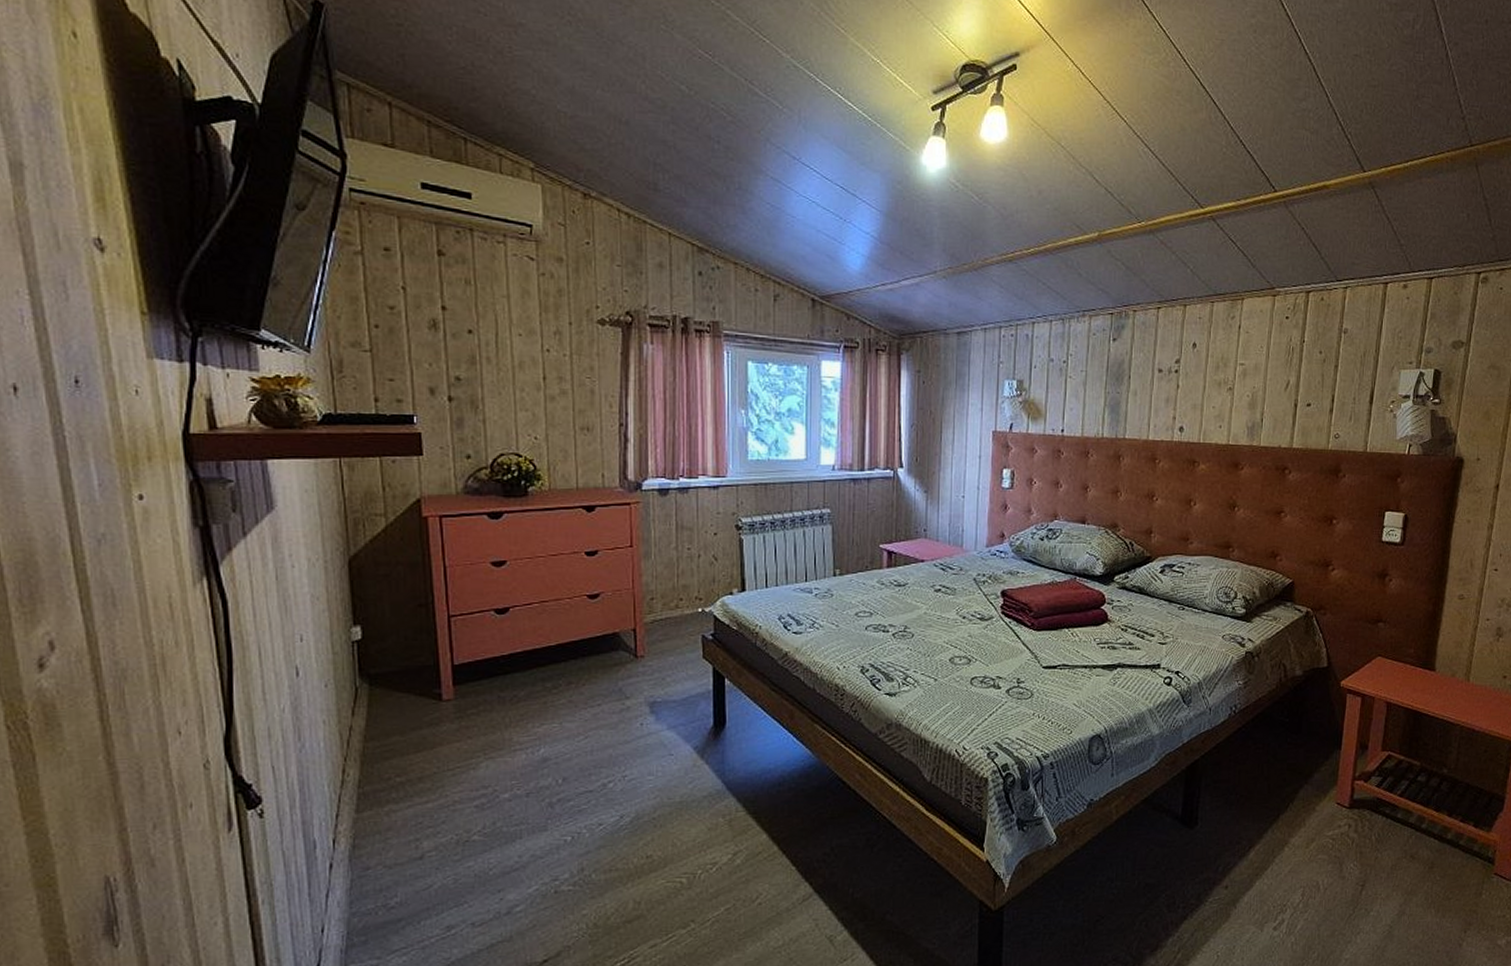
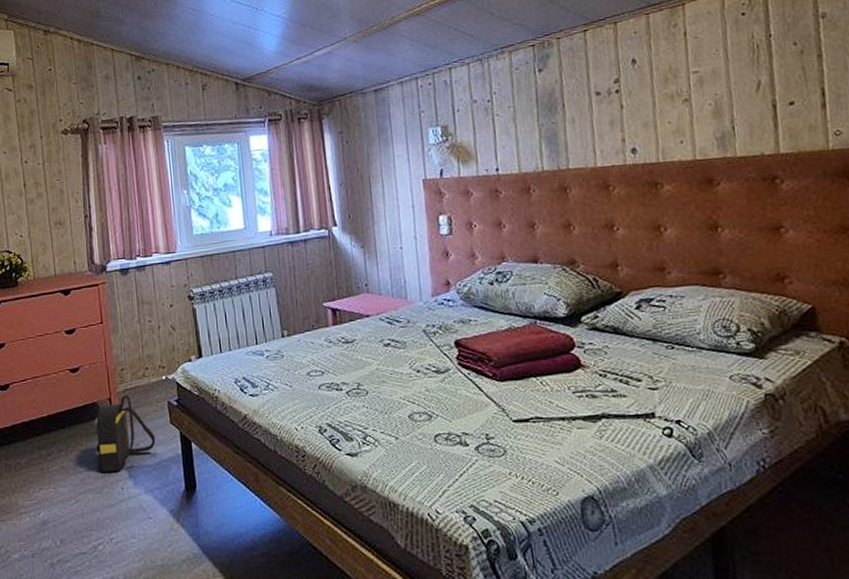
backpack: none [612,625,684,707] -> present [94,394,156,472]

